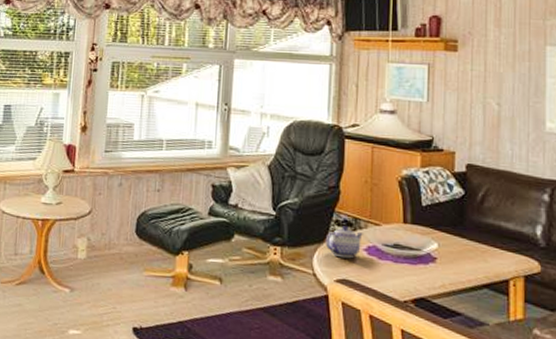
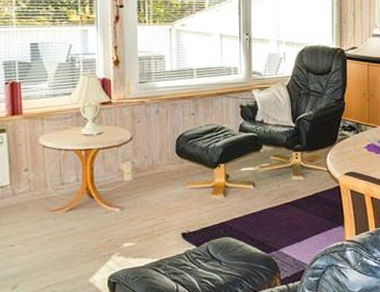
teapot: present [325,226,363,259] -> none [335,130,364,156]

